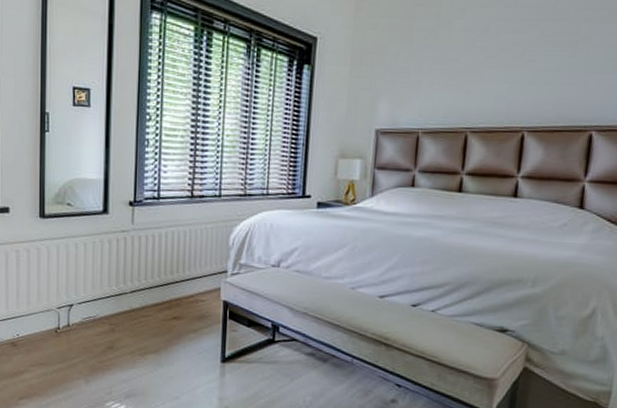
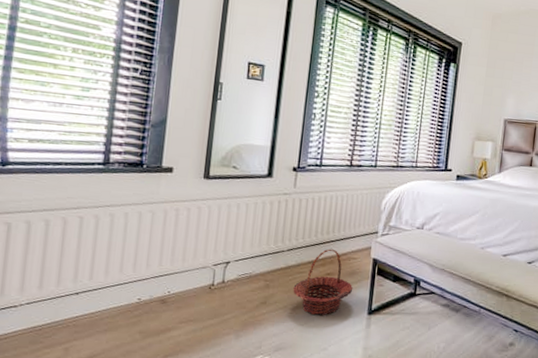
basket: none [139,290,204,362] -> present [293,249,353,315]

